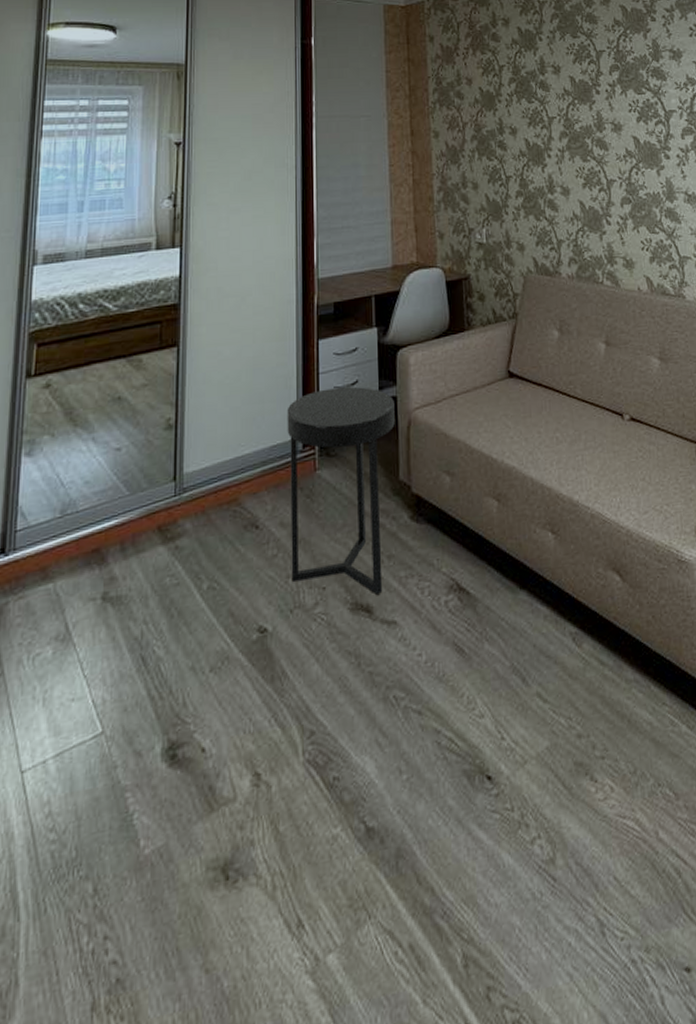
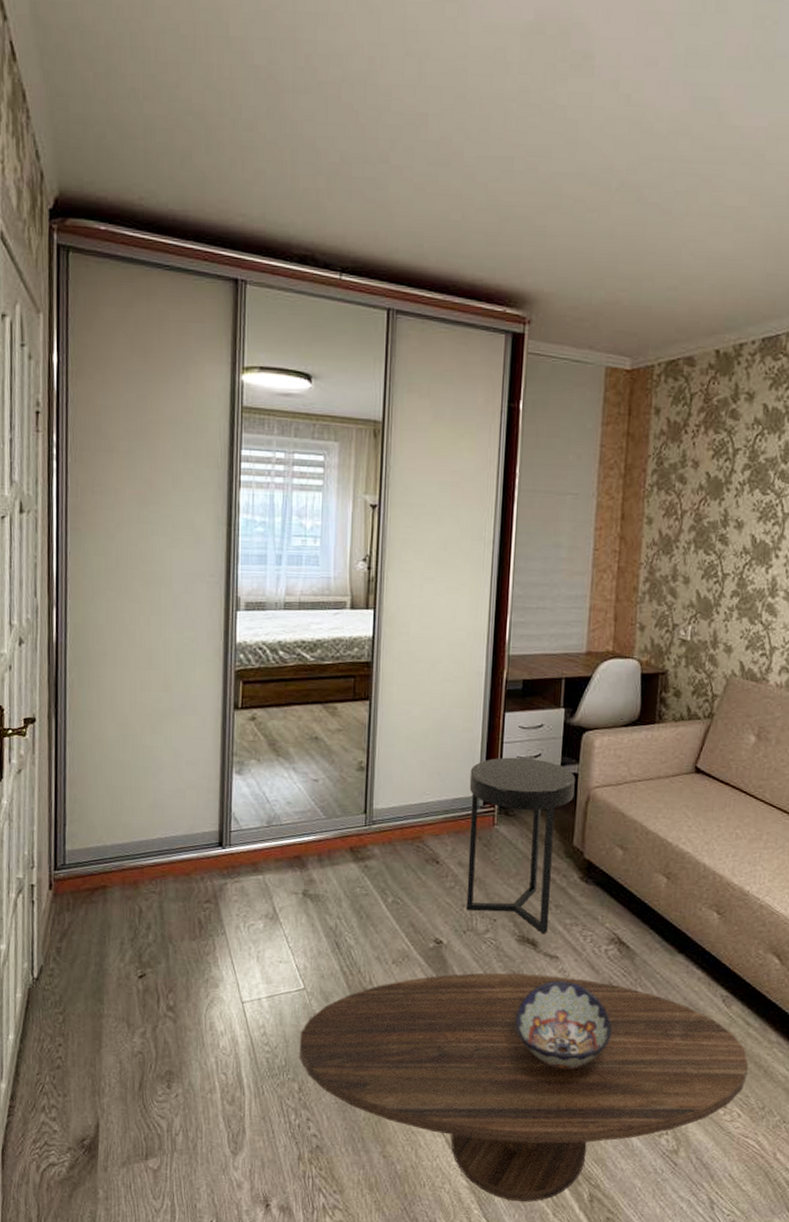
coffee table: none [94,644,612,997] -> present [299,973,749,1202]
decorative bowl: none [355,651,464,775] -> present [514,981,612,1069]

